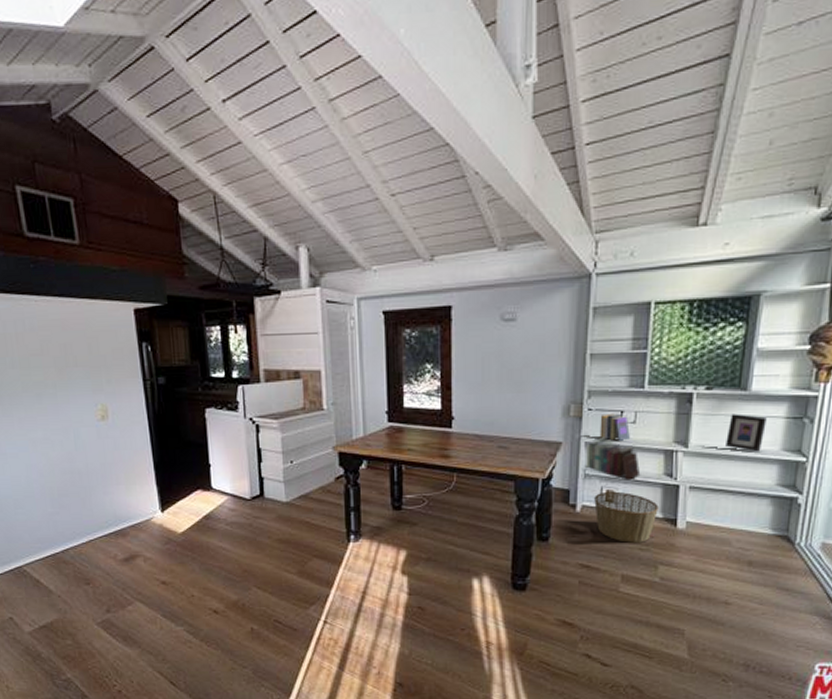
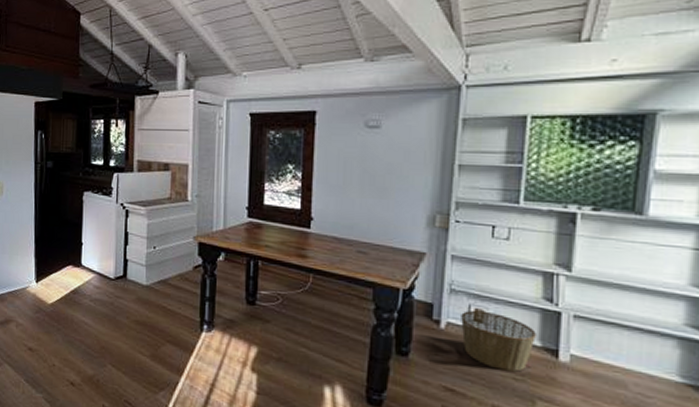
books: present [586,437,641,480] -> none [452,251,515,301]
books: present [599,413,630,441] -> none [468,227,503,258]
picture frame: present [726,414,767,452] -> none [618,239,669,285]

